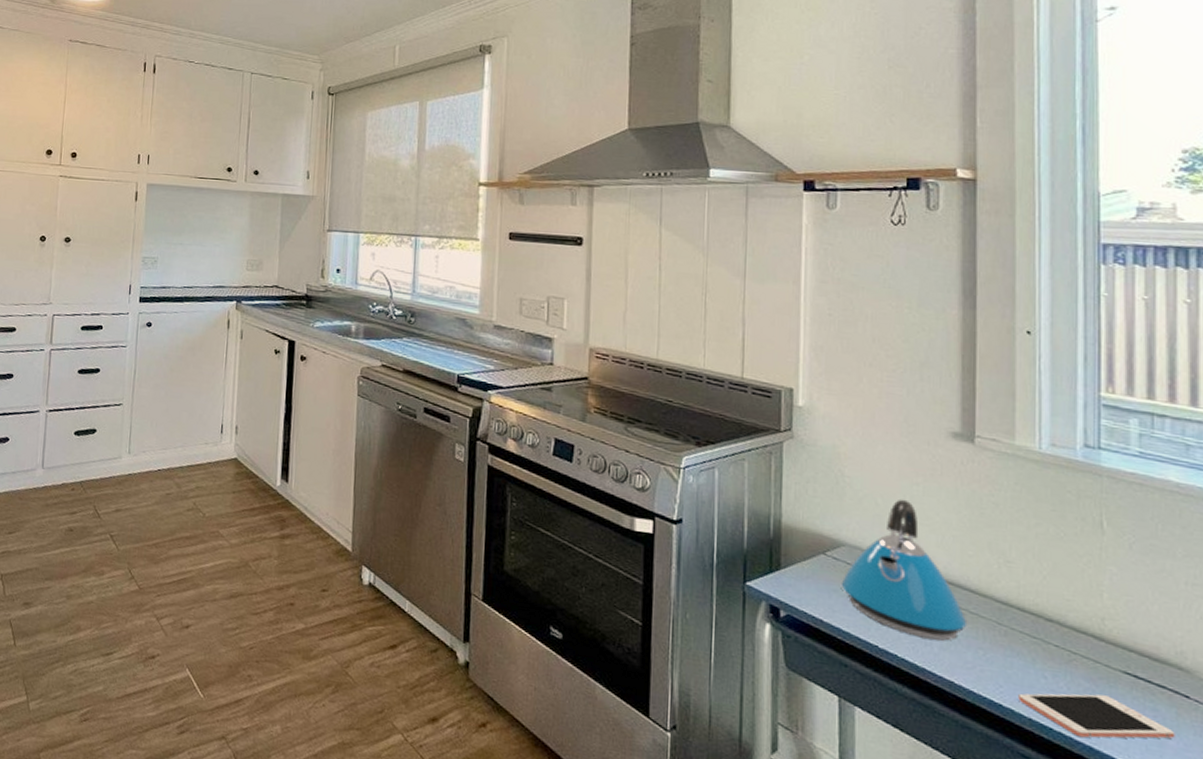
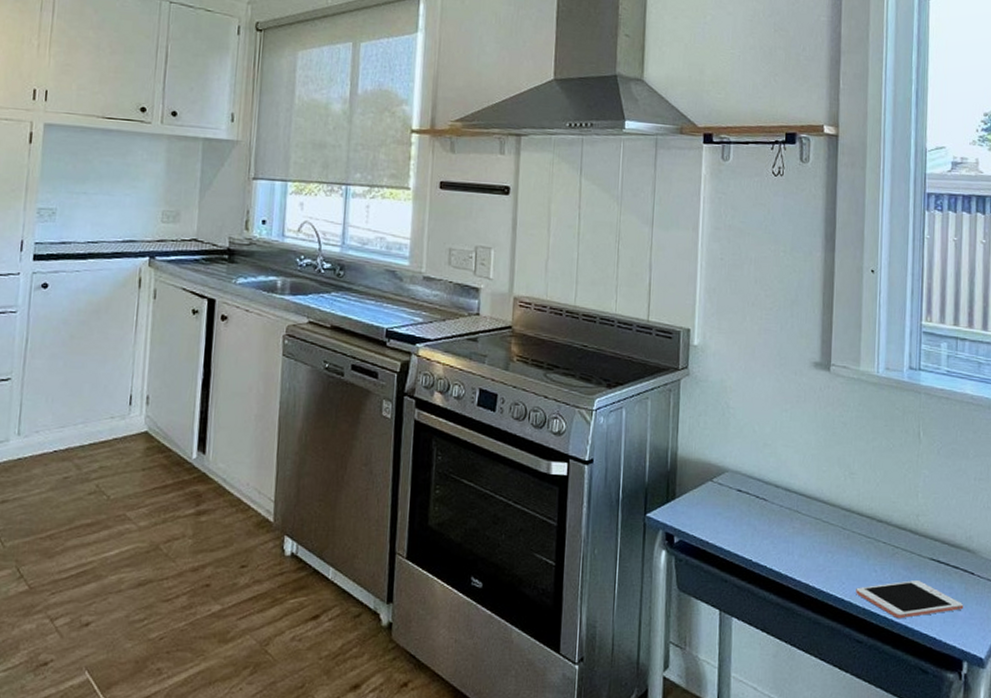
kettle: present [841,499,968,641] -> none [724,425,821,549]

